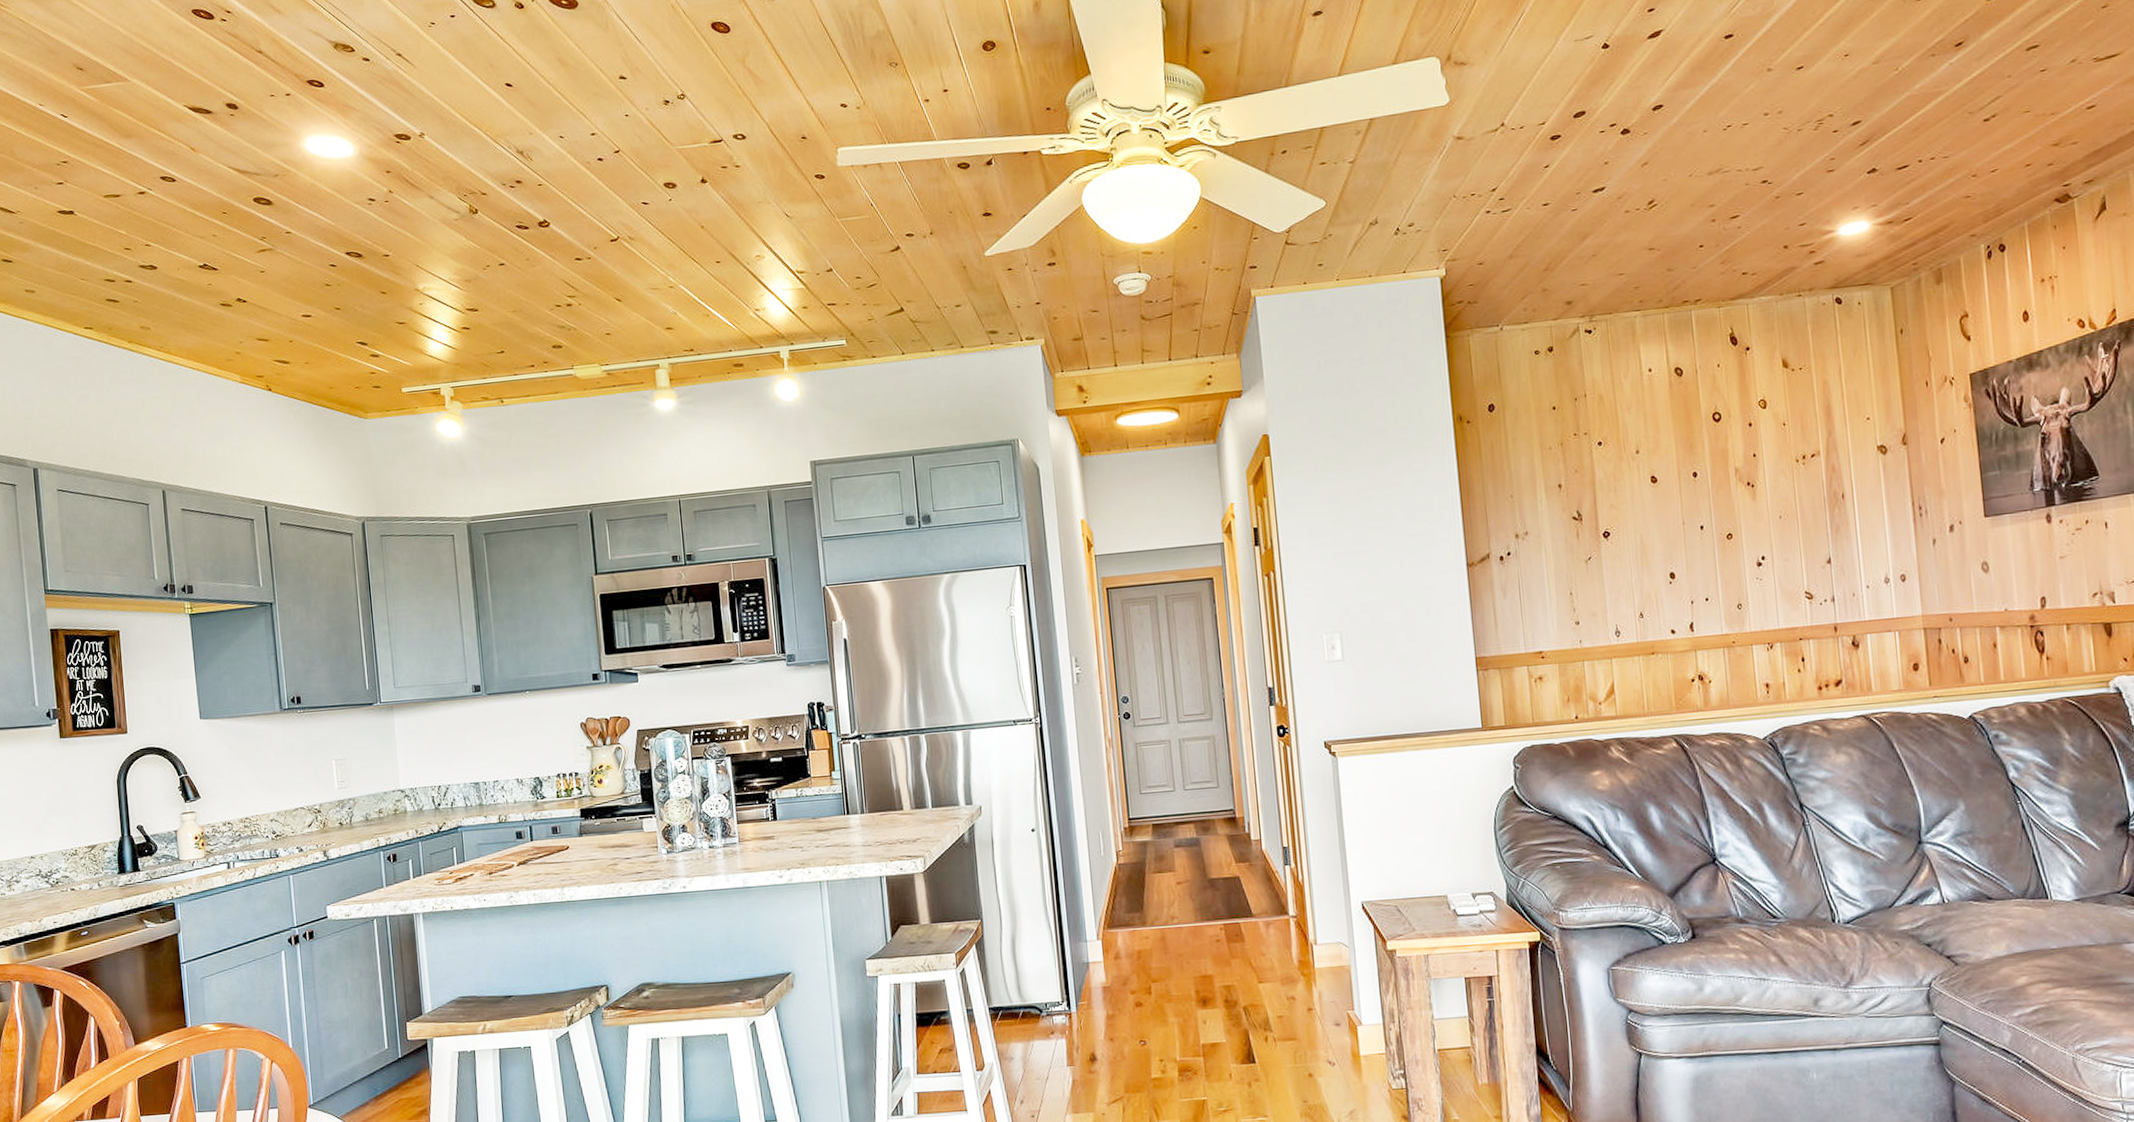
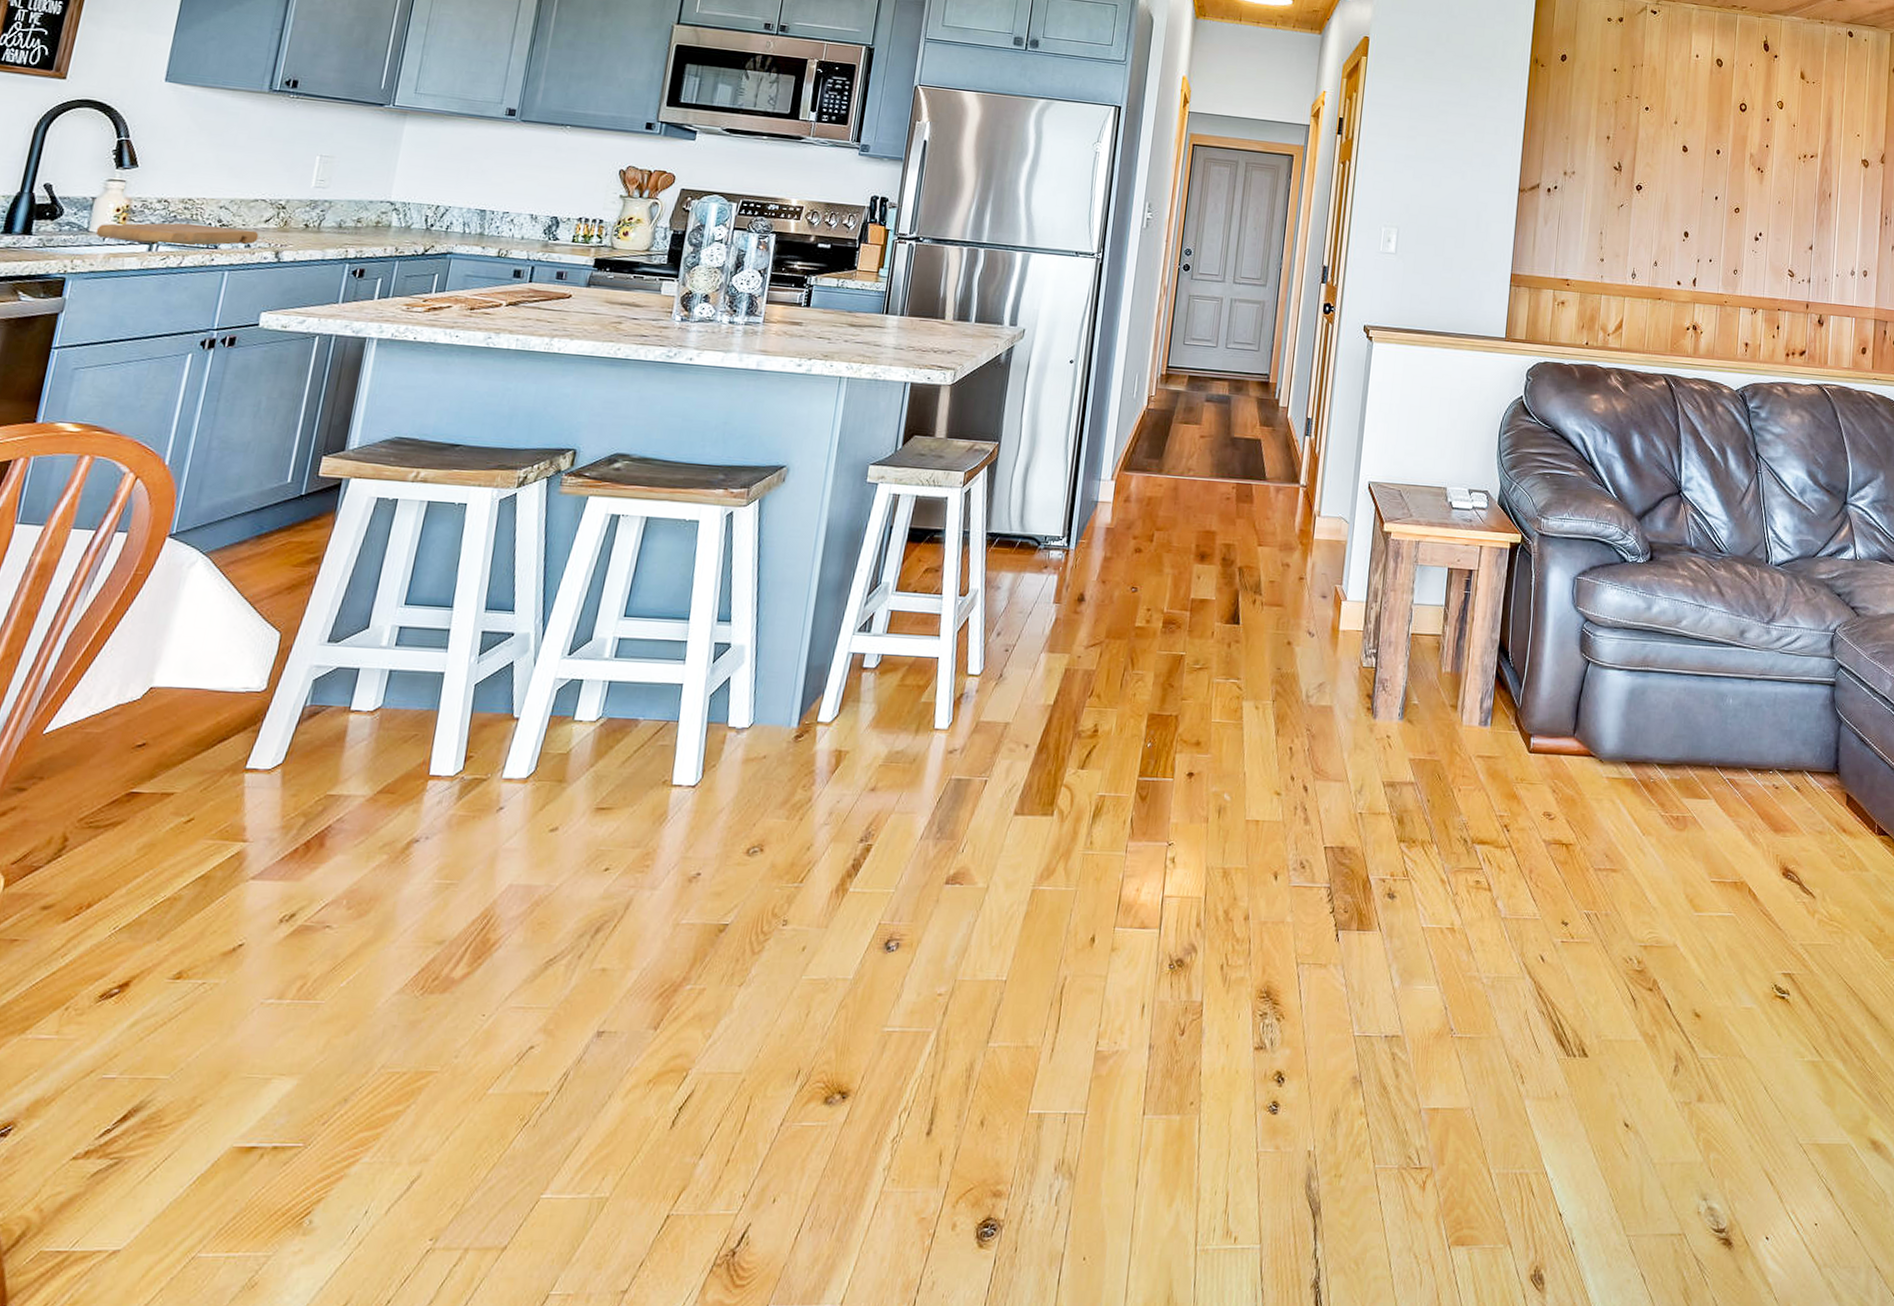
cutting board: none [185,836,307,864] -> present [95,222,259,247]

